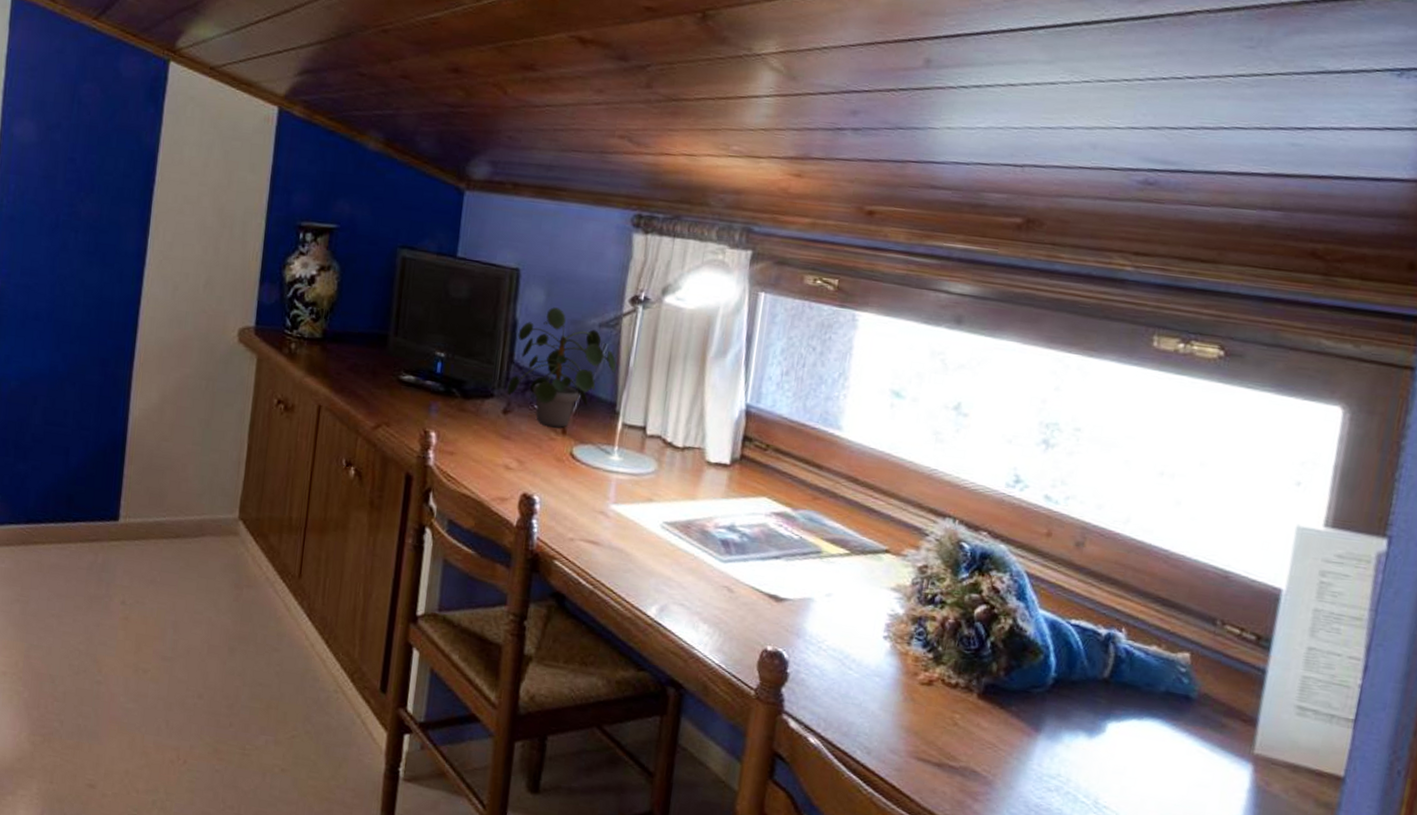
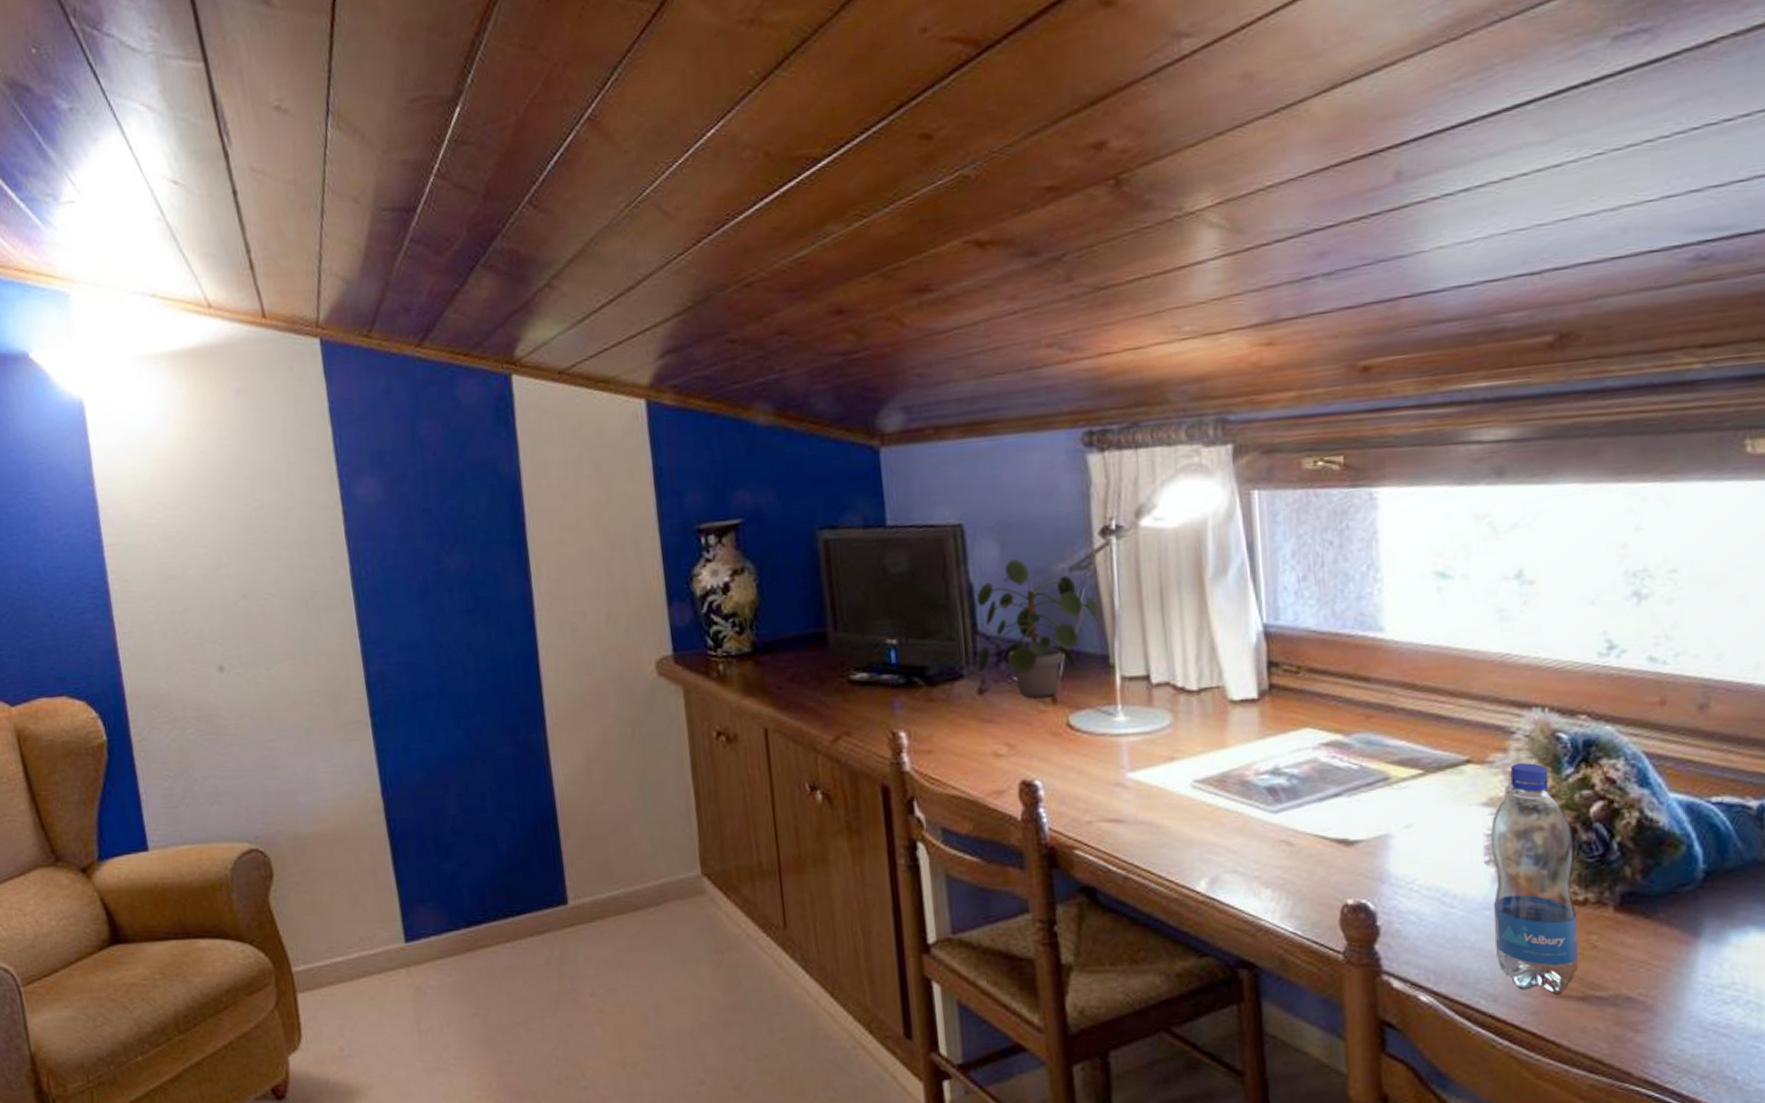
bottle: none [877,561,958,758] -> present [1491,763,1579,995]

